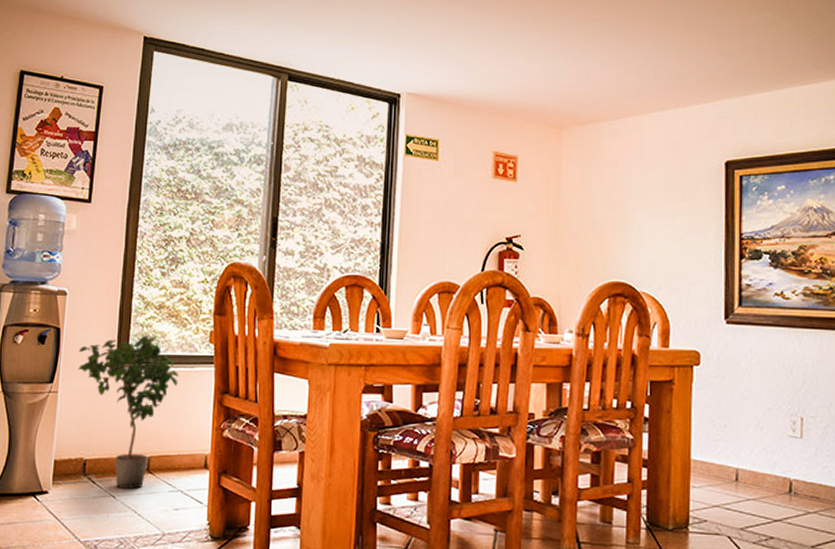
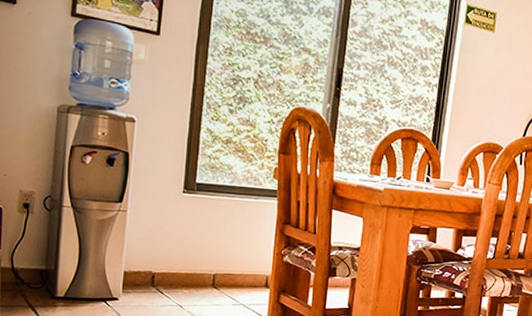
potted plant: present [78,335,179,490] -> none [147,167,244,301]

